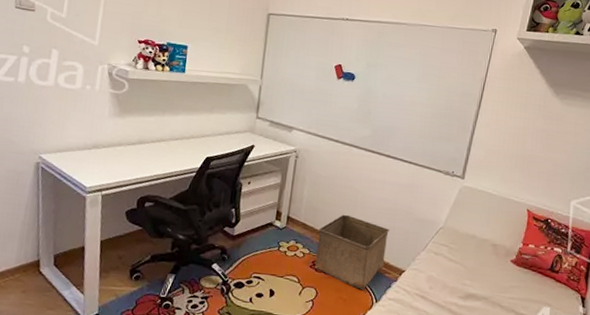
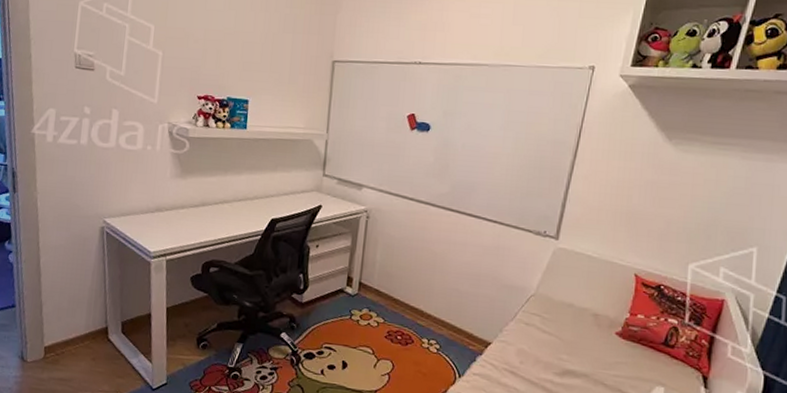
storage bin: present [315,214,390,290] -> none [391,279,474,363]

